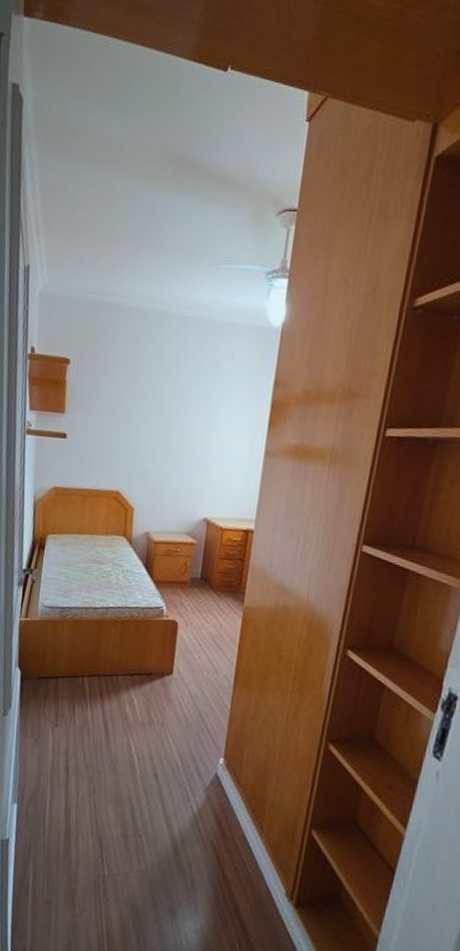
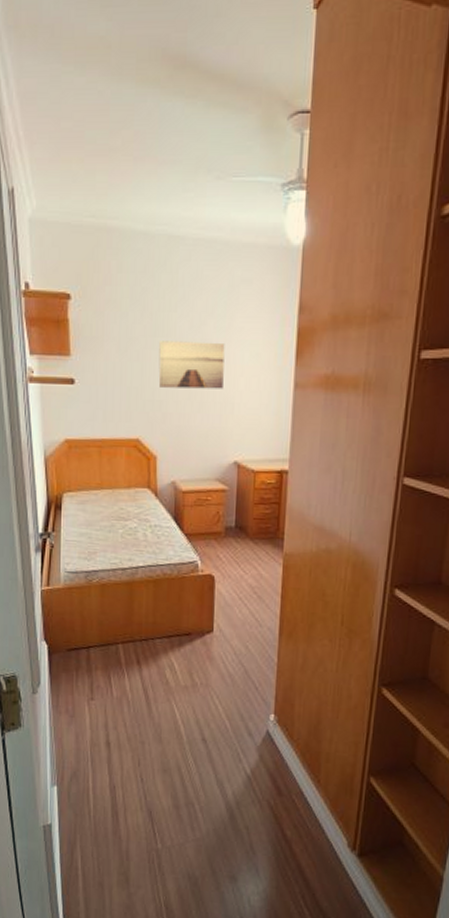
wall art: none [141,405,204,452] -> present [158,341,225,389]

